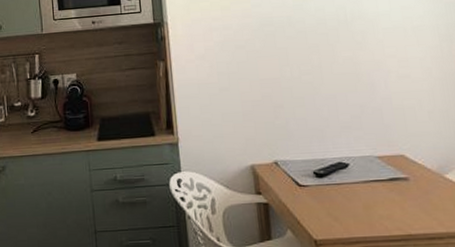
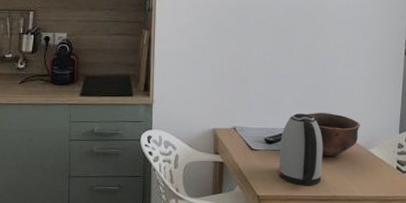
kettle: none [332,138,391,225] -> present [279,113,323,186]
bowl: none [360,135,429,187] -> present [307,113,360,157]

